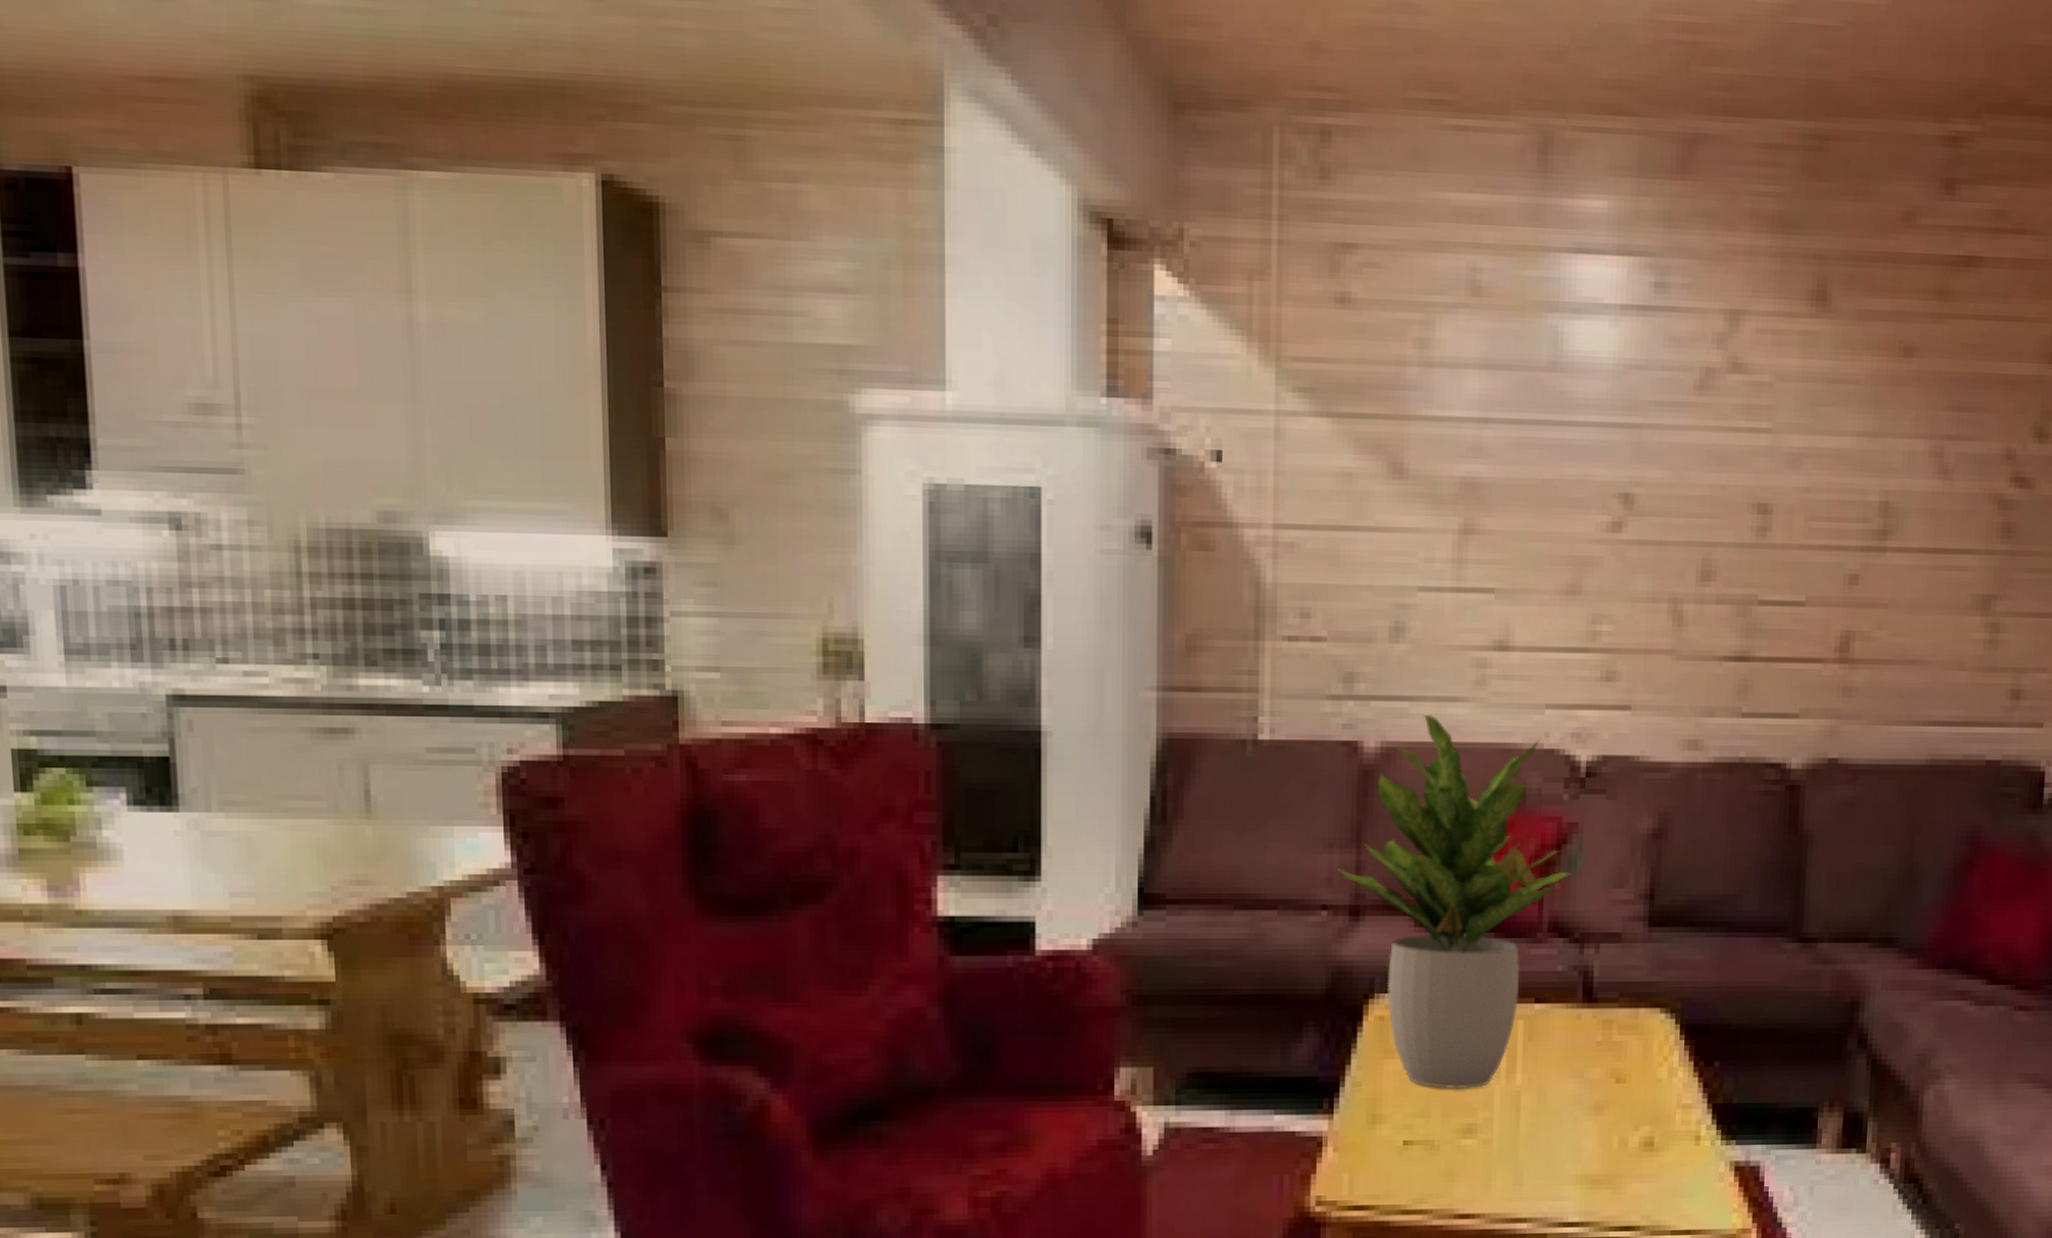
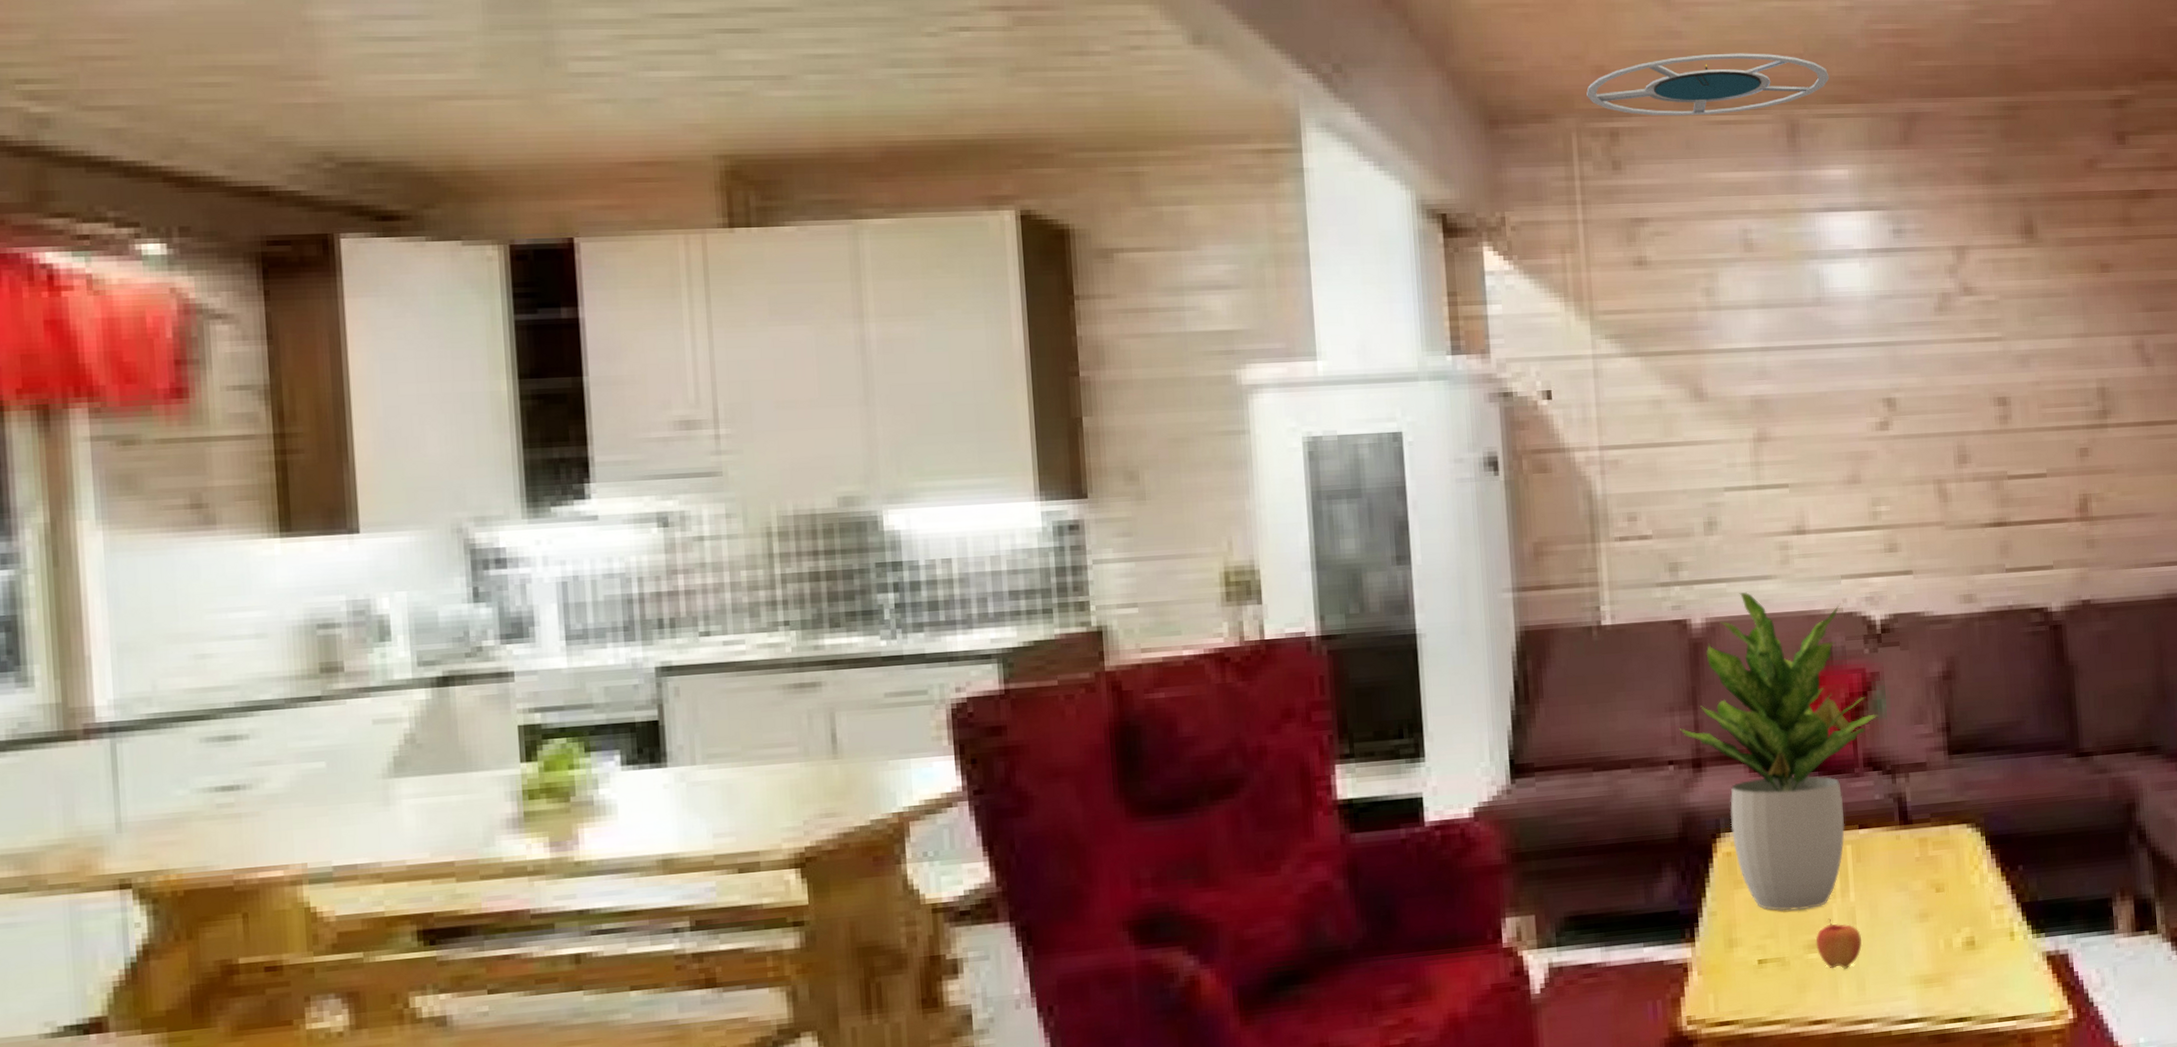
ceiling lamp: none [1296,37,1598,117] -> present [1586,53,1829,116]
apple: none [1471,1101,1525,1161] -> present [1815,918,1863,970]

